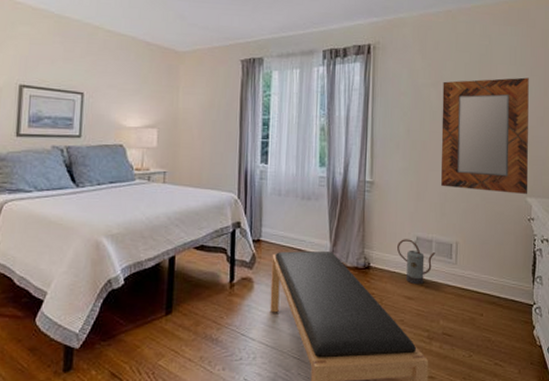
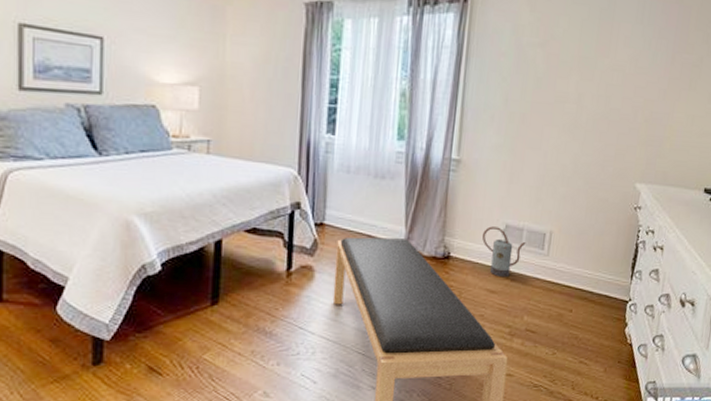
home mirror: present [441,77,529,195] -> none [539,40,656,180]

